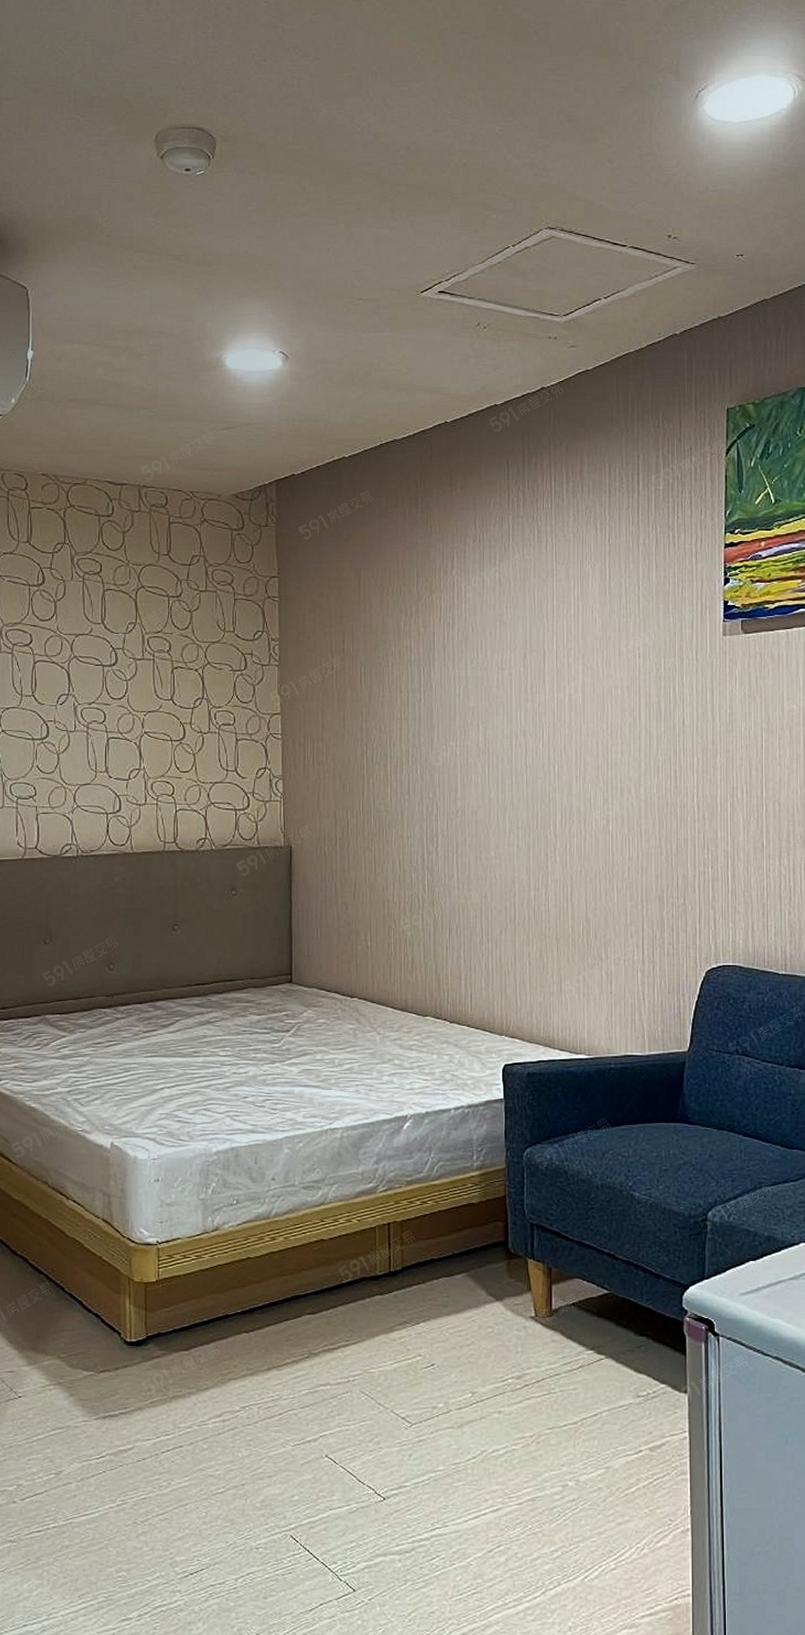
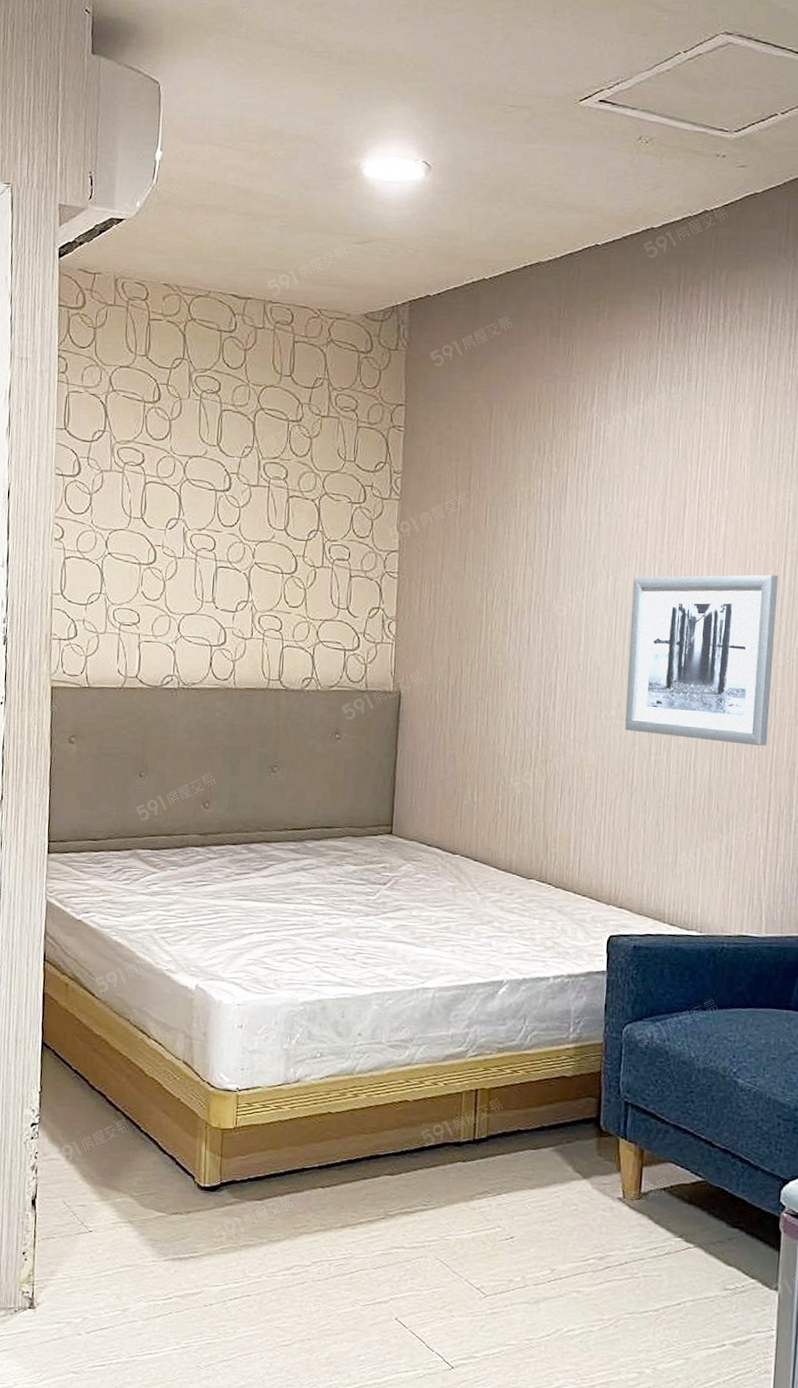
wall art: none [502,716,636,876] -> present [625,574,778,746]

